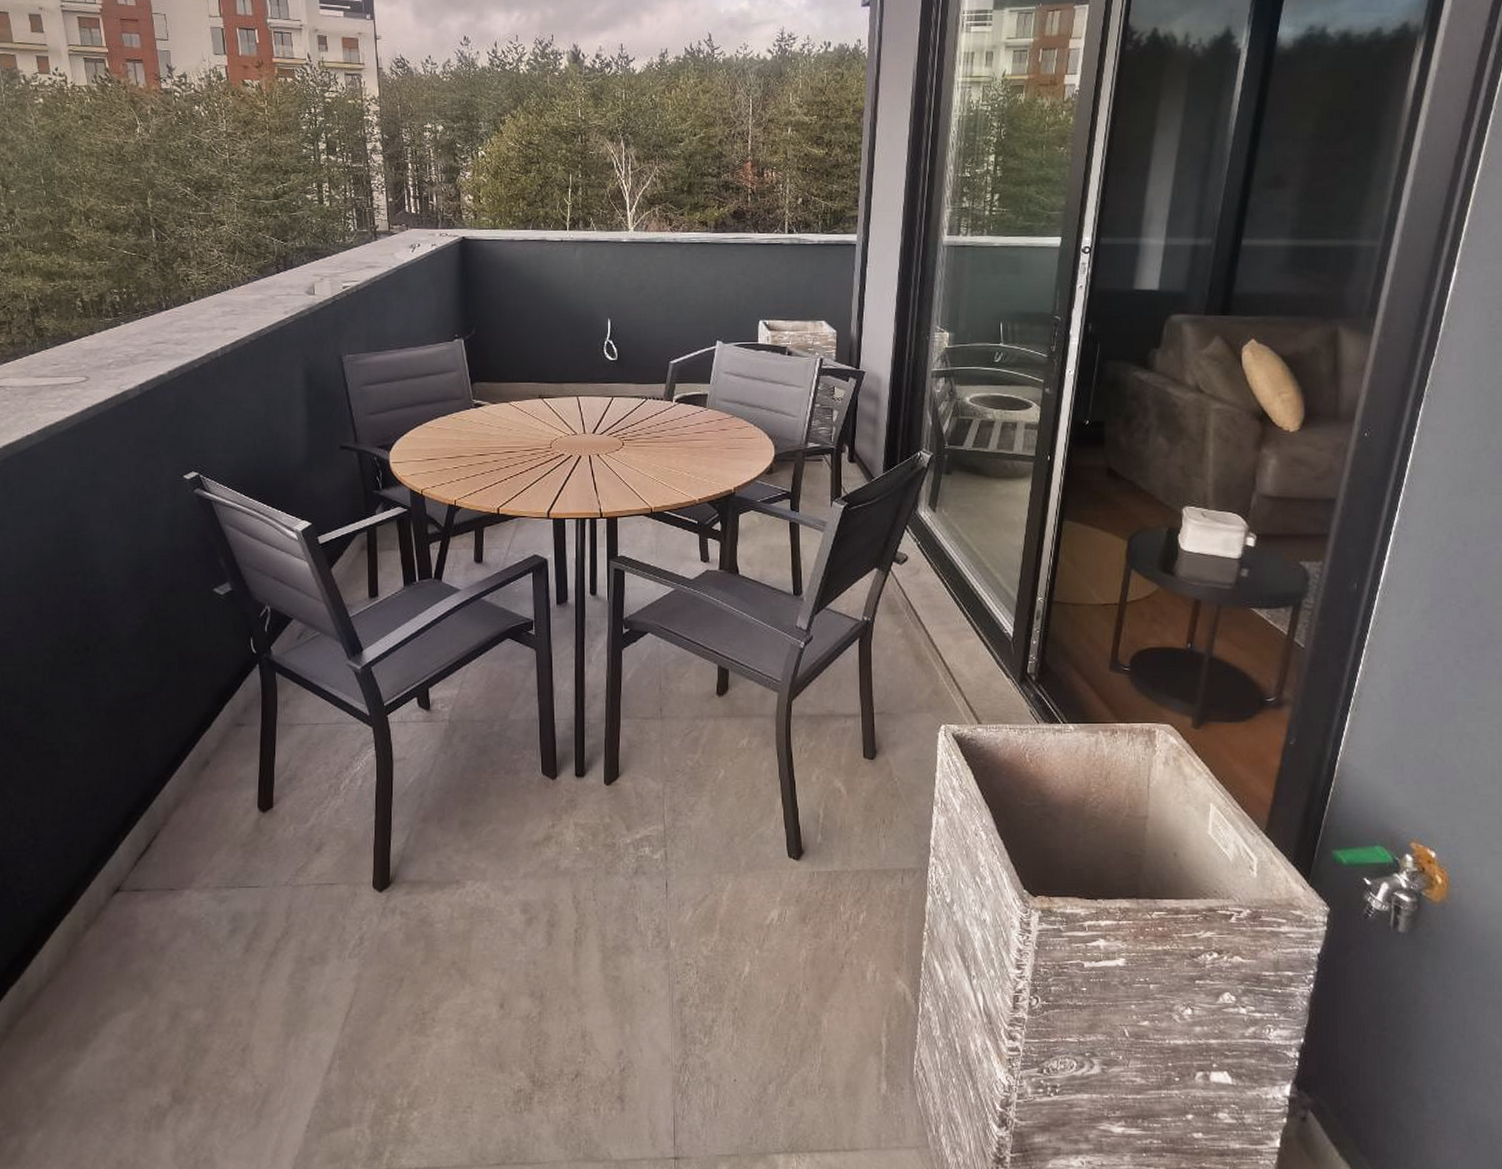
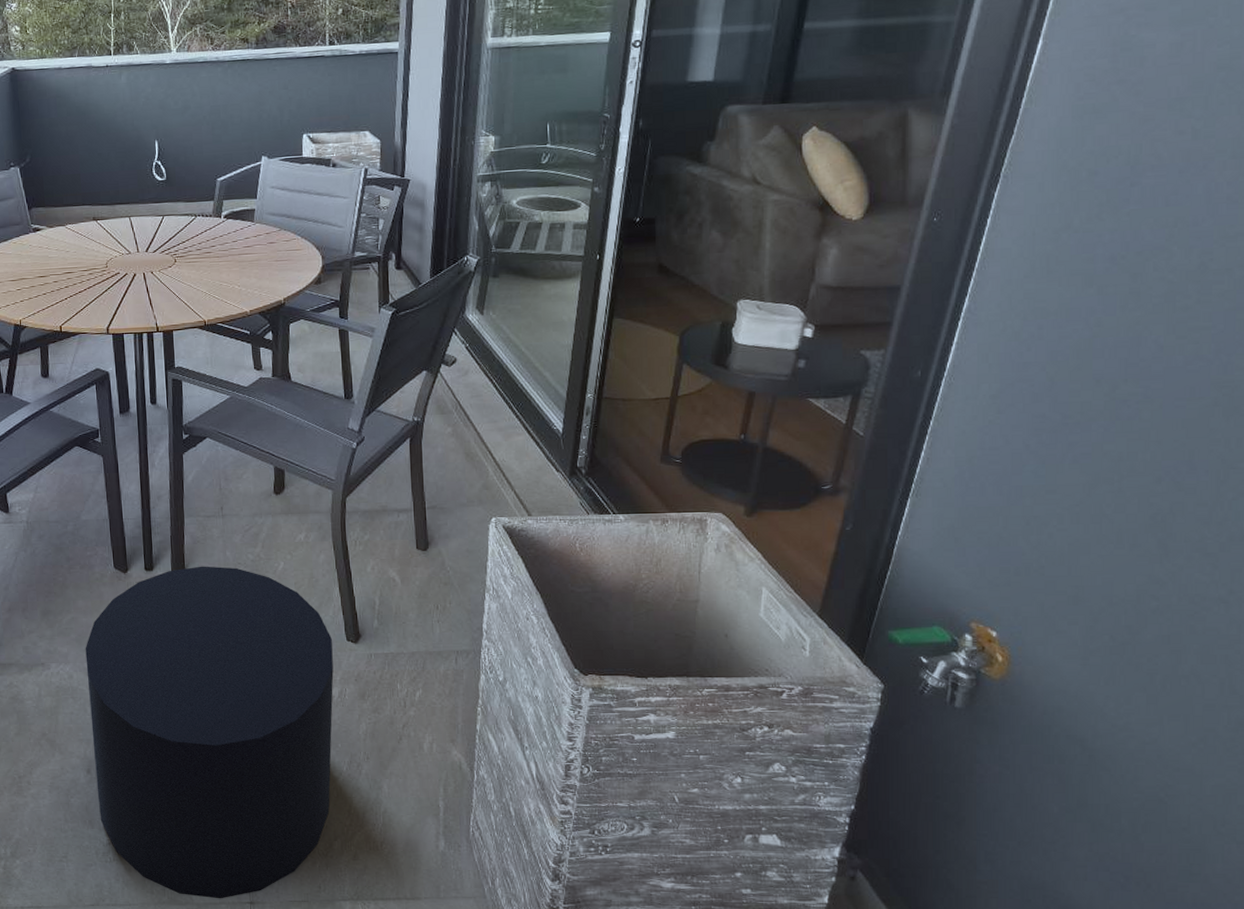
stool: none [505,772,774,1154] -> present [85,566,334,899]

